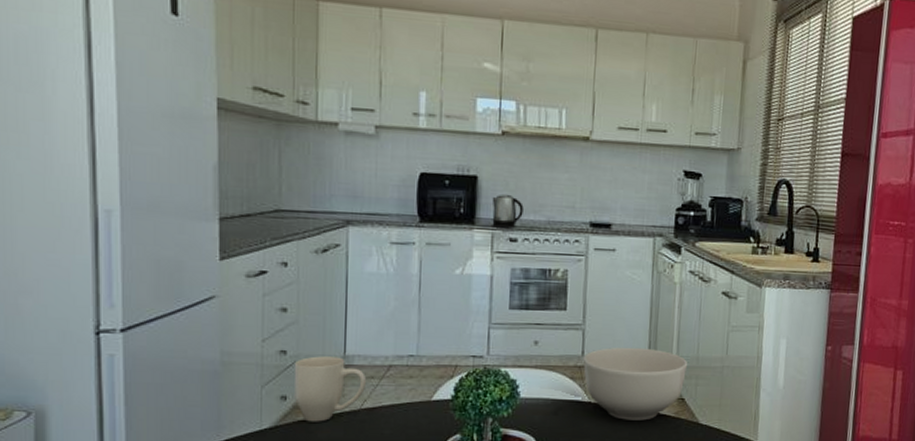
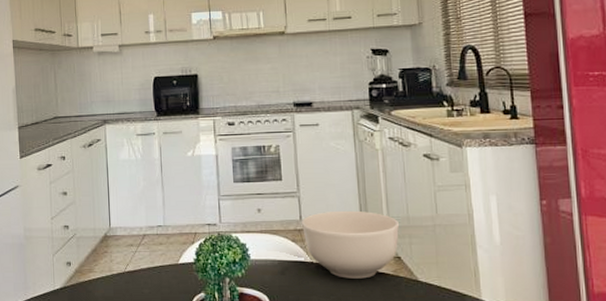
mug: present [293,356,367,422] -> none [74,229,128,283]
kettle: present [492,194,524,229] -> none [210,86,237,115]

